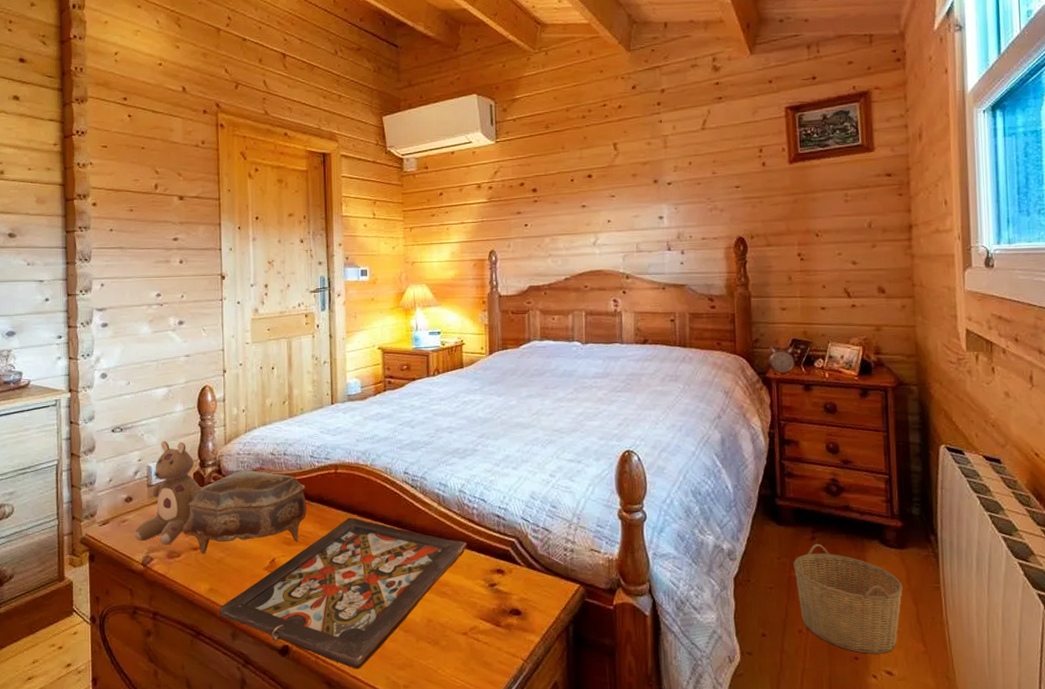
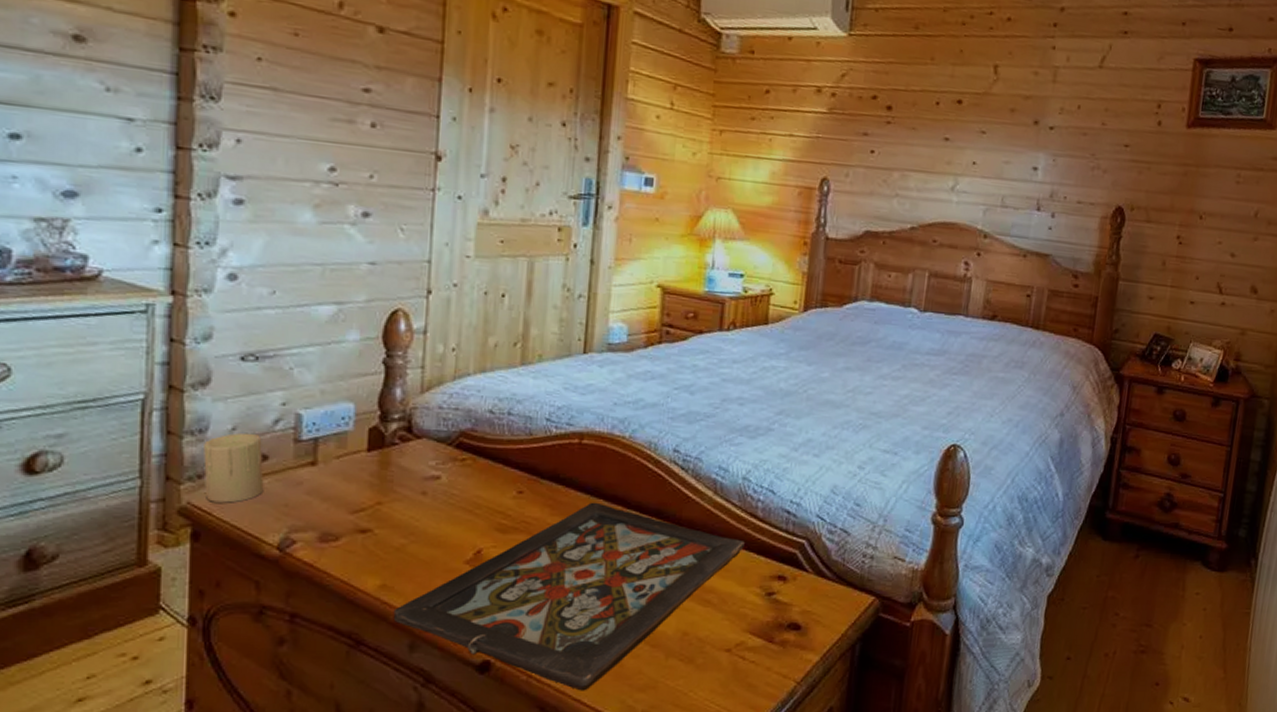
candle: none [93,482,131,534] -> present [204,432,264,505]
stuffed bear: present [135,441,203,545] -> none [268,380,382,524]
jewelry box: present [183,469,307,554] -> none [346,428,535,539]
alarm clock: present [767,342,796,376] -> none [1124,335,1156,375]
basket: present [793,543,903,654] -> none [1110,562,1216,680]

